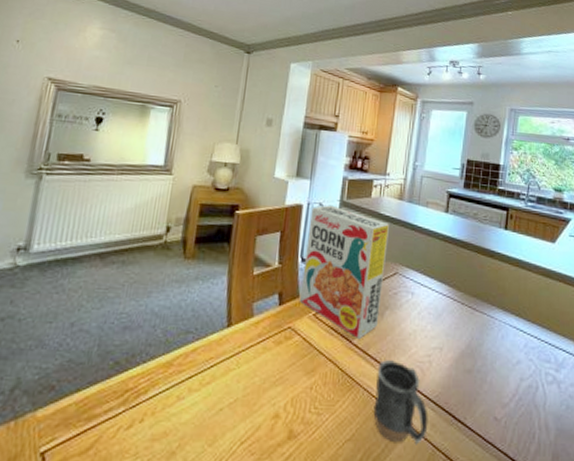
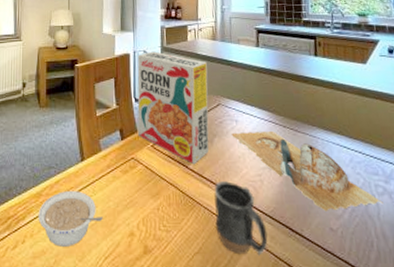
legume: none [164,362,245,428] -> present [38,191,103,247]
chopping board: none [405,306,551,399] -> present [231,130,384,211]

